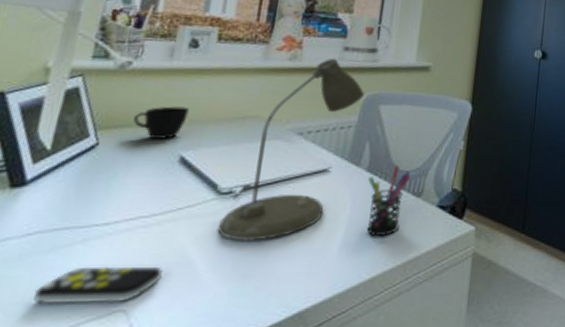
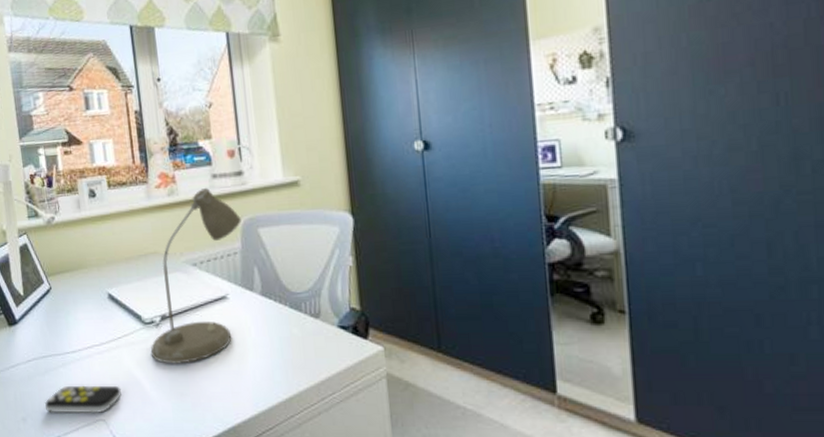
cup: present [133,106,189,139] -> none [68,250,104,280]
pen holder: present [366,165,411,237] -> none [263,287,305,359]

